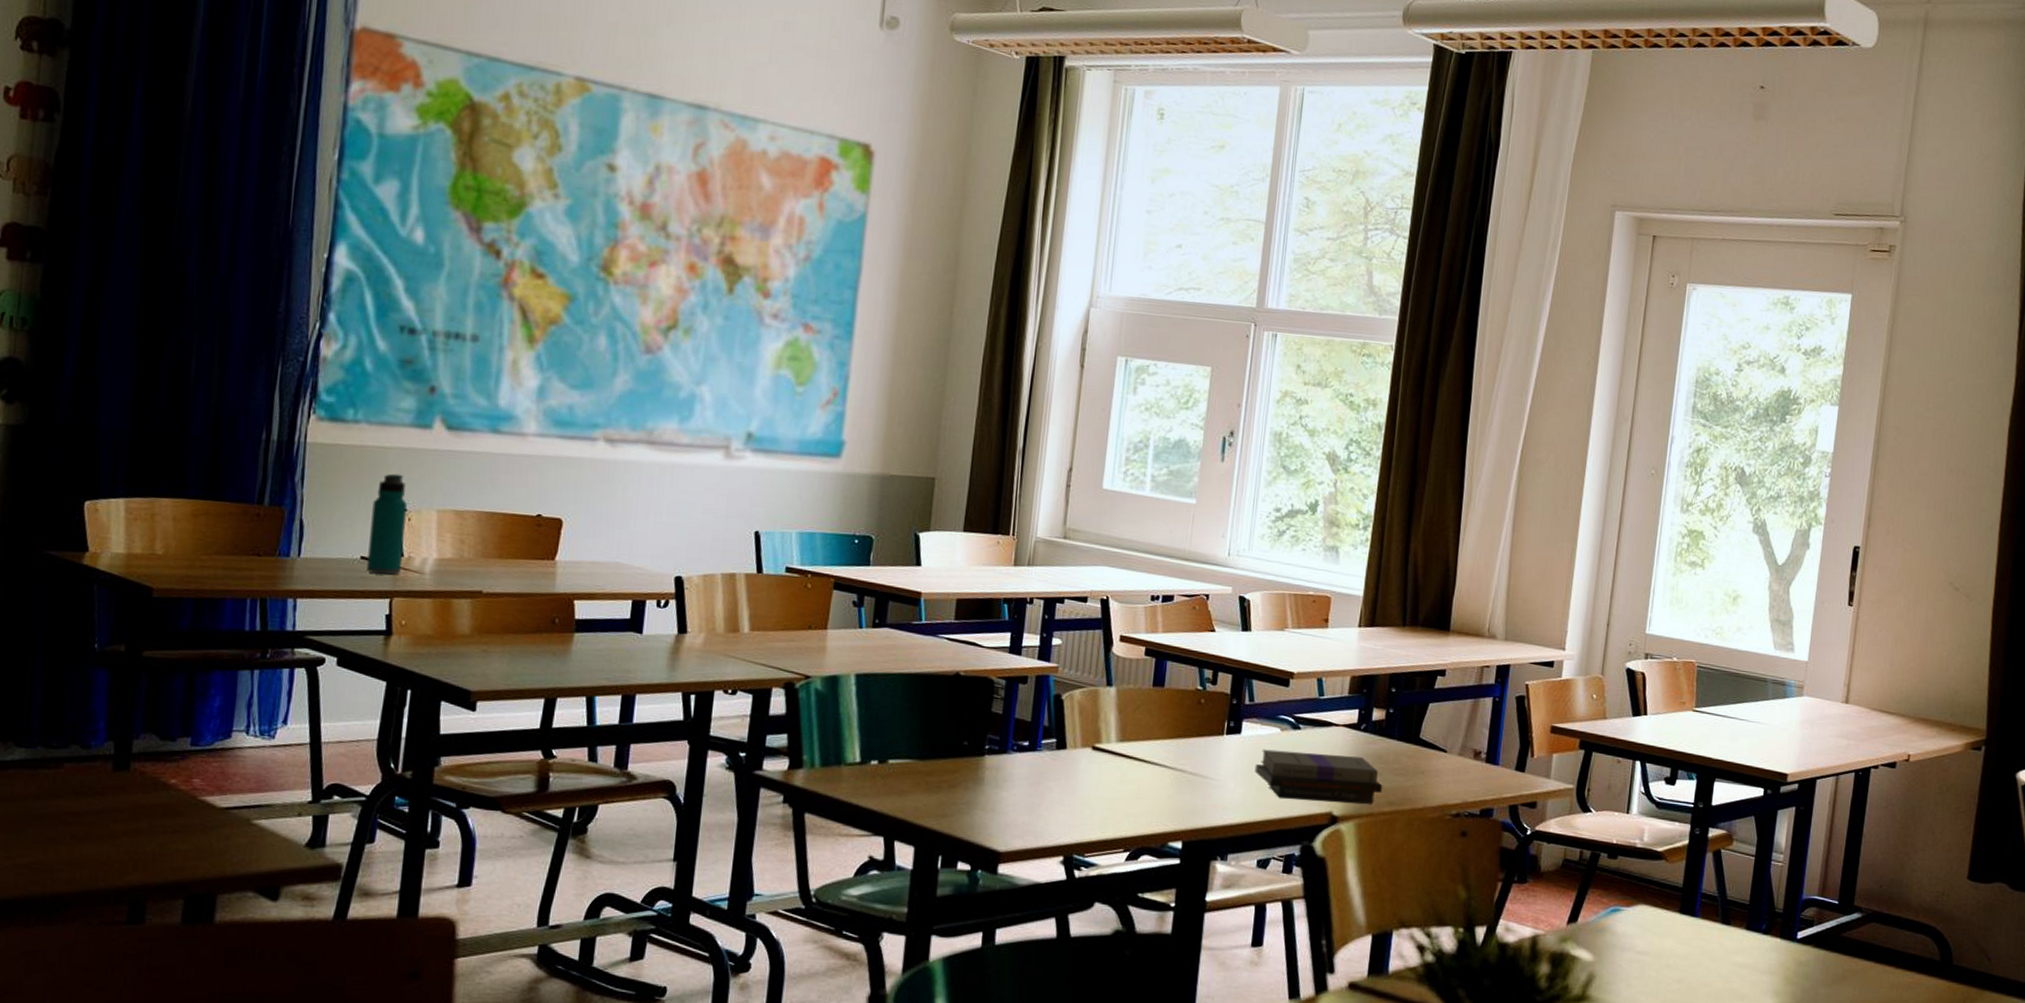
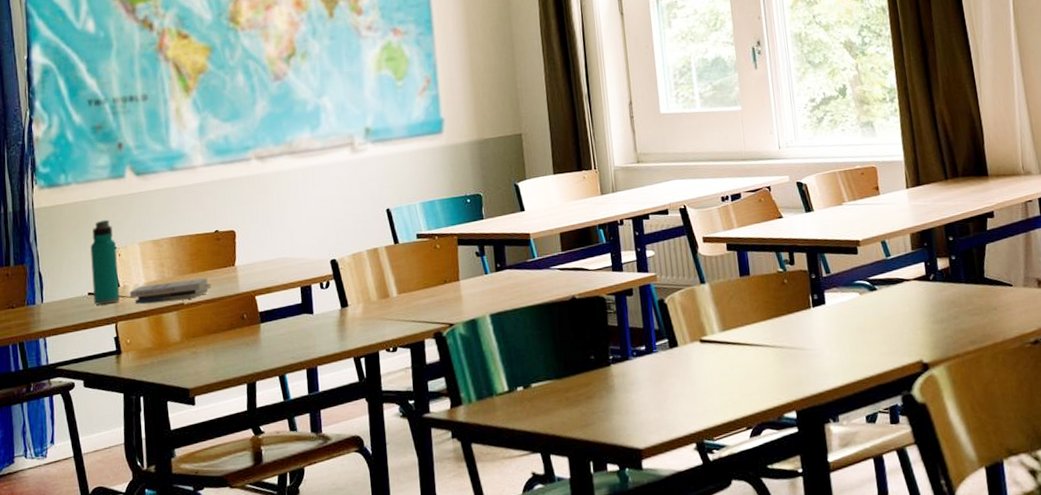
books: none [414,560,521,588] -> present [129,278,212,304]
books: present [1254,749,1383,804] -> none [844,305,963,356]

